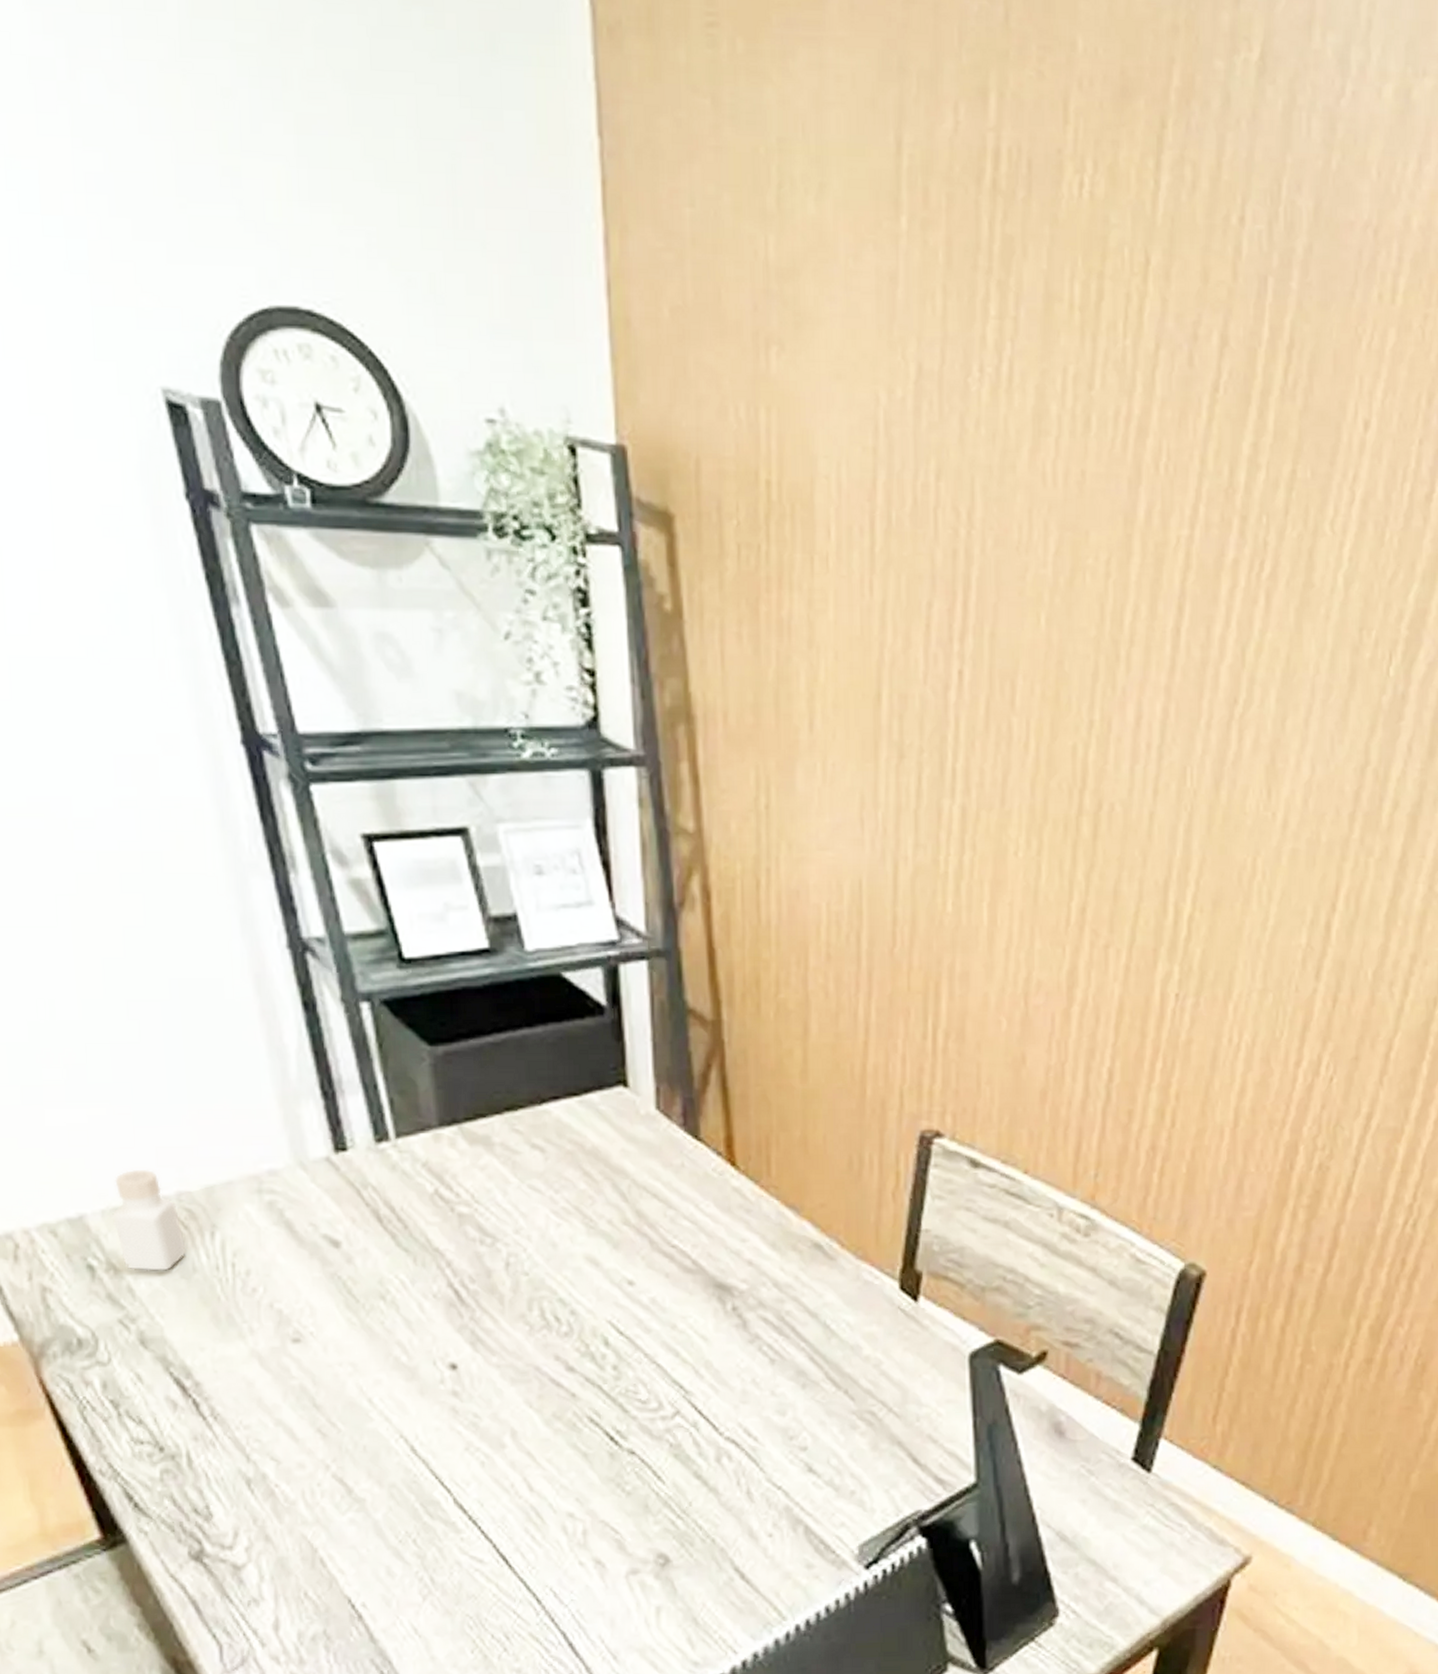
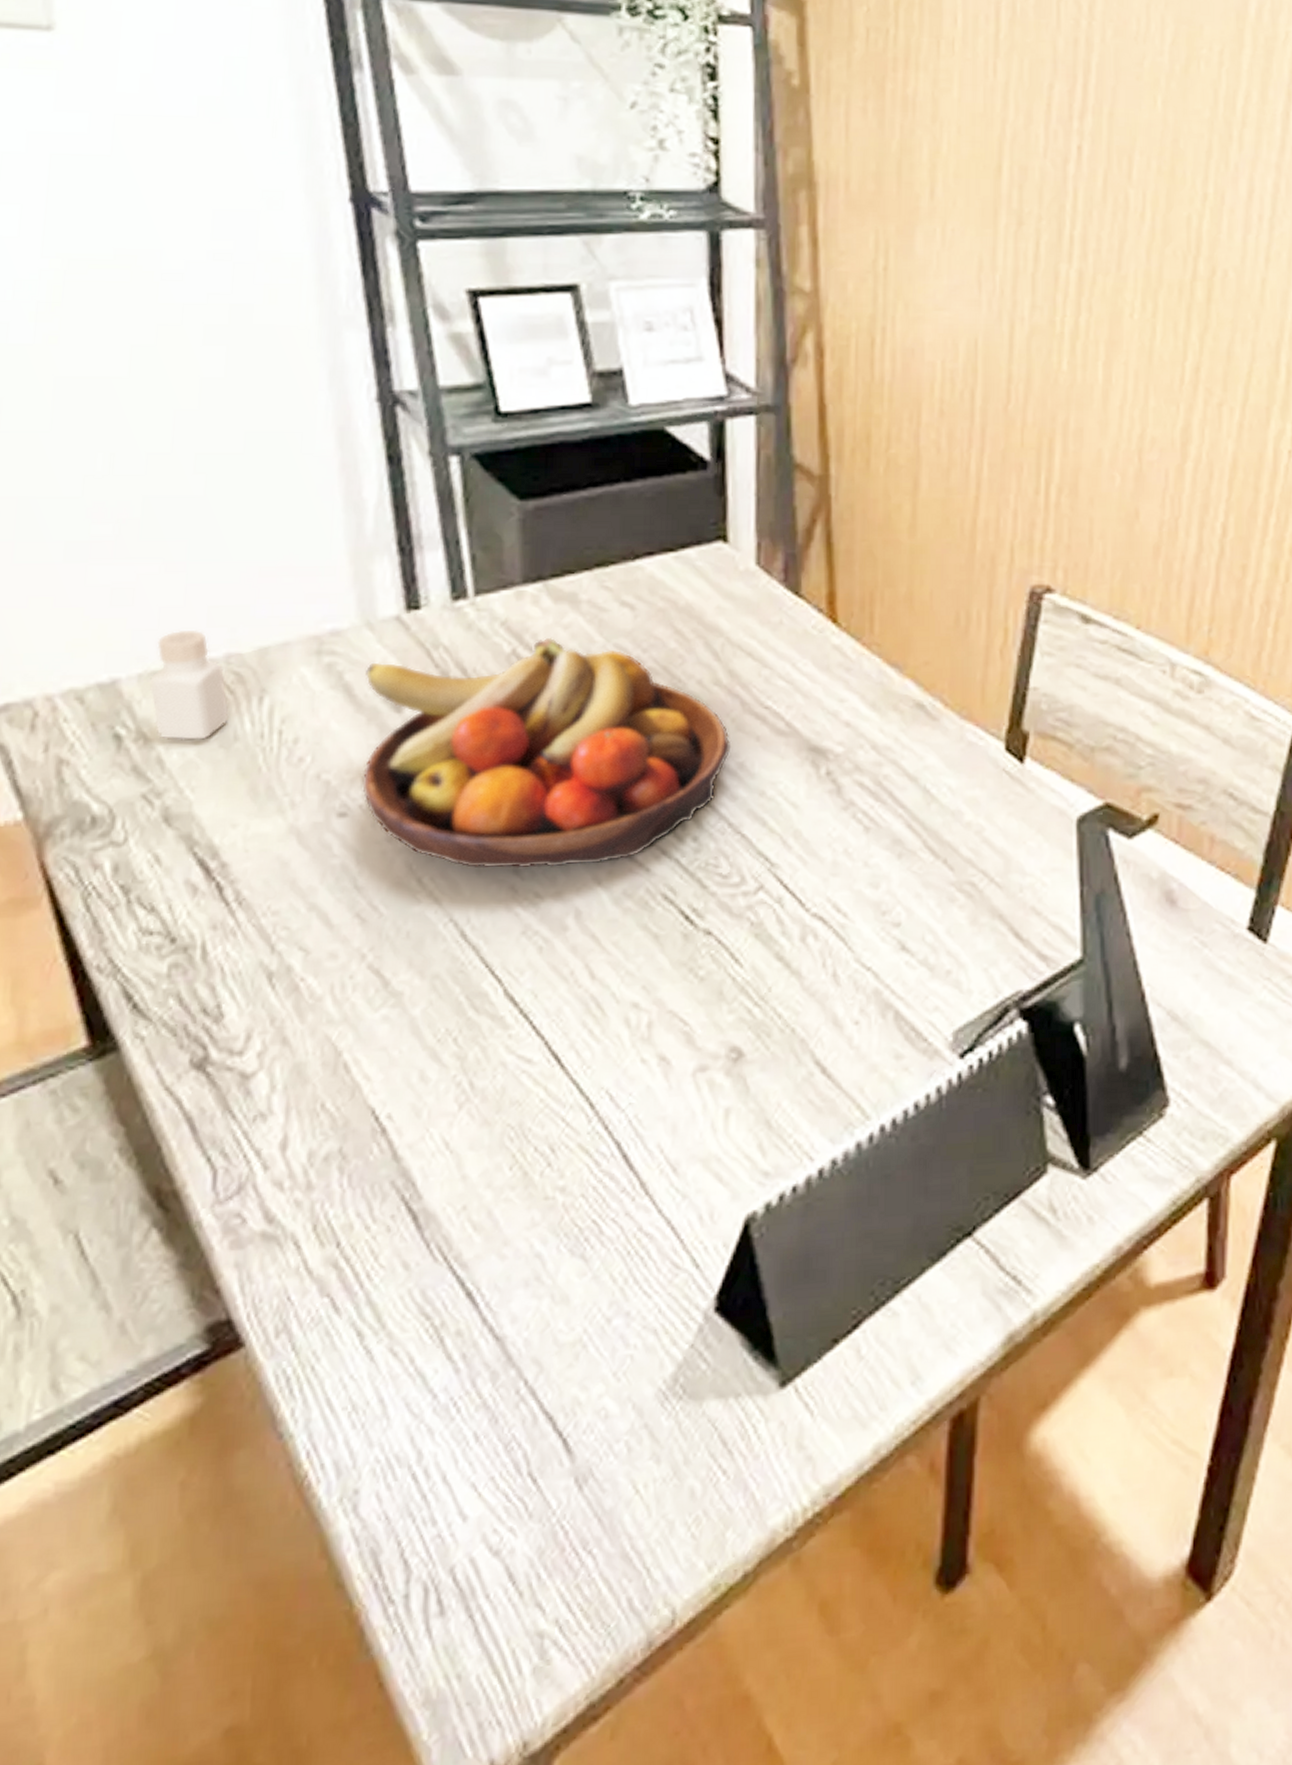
fruit bowl: none [304,1178,643,1392] -> present [362,637,731,869]

